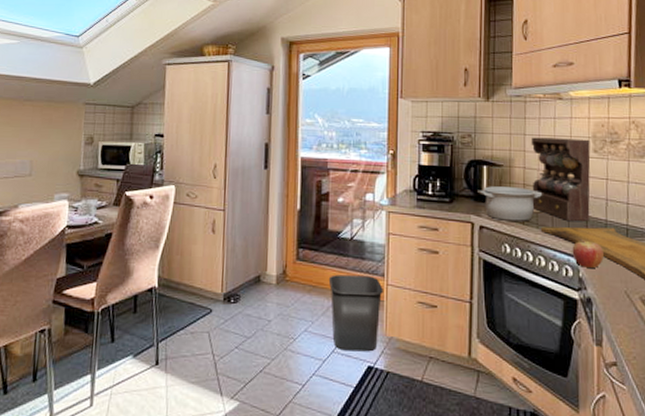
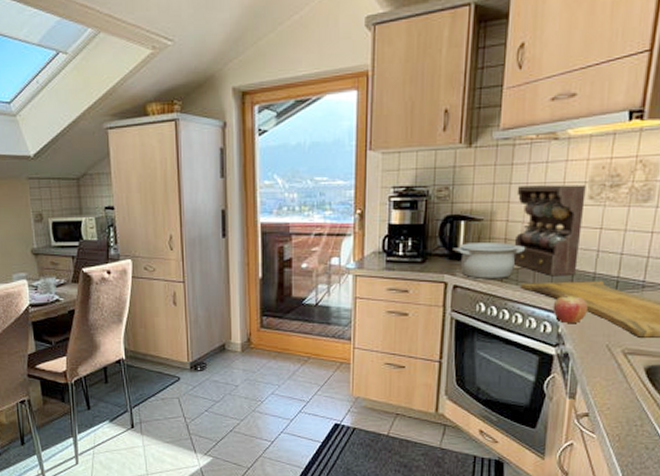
waste bin: present [328,274,383,352] -> none [294,340,350,411]

